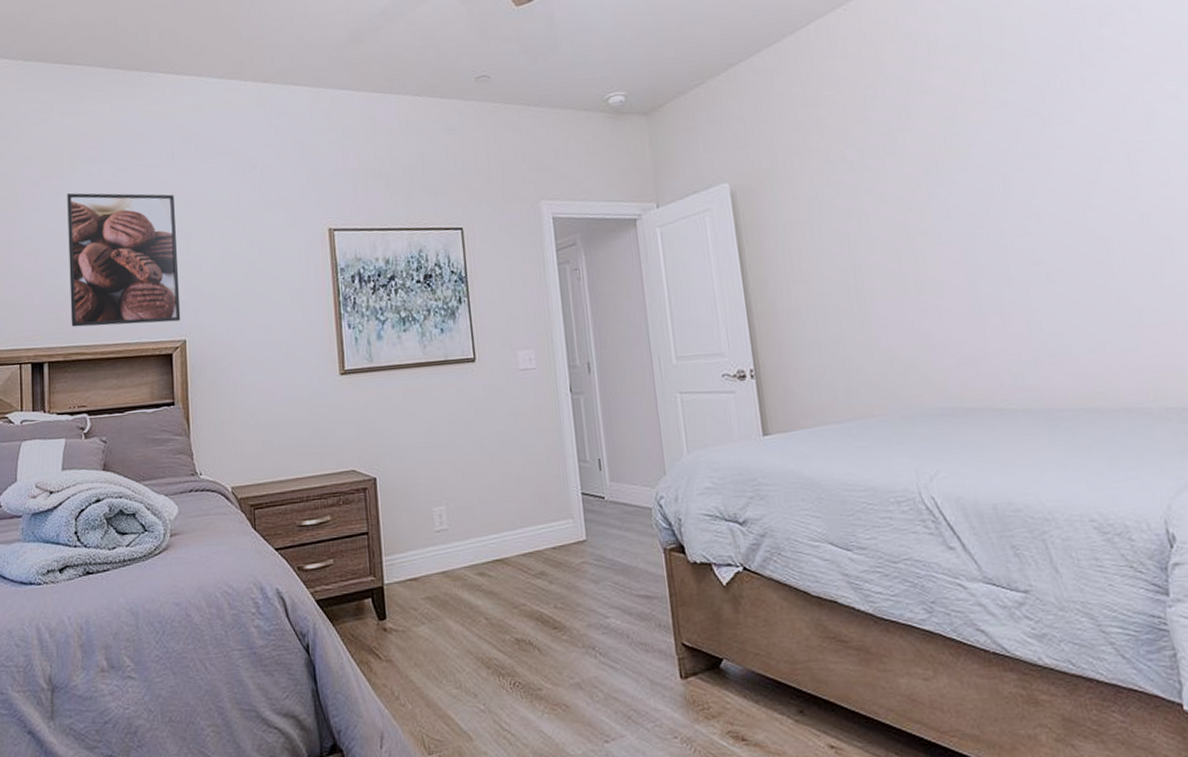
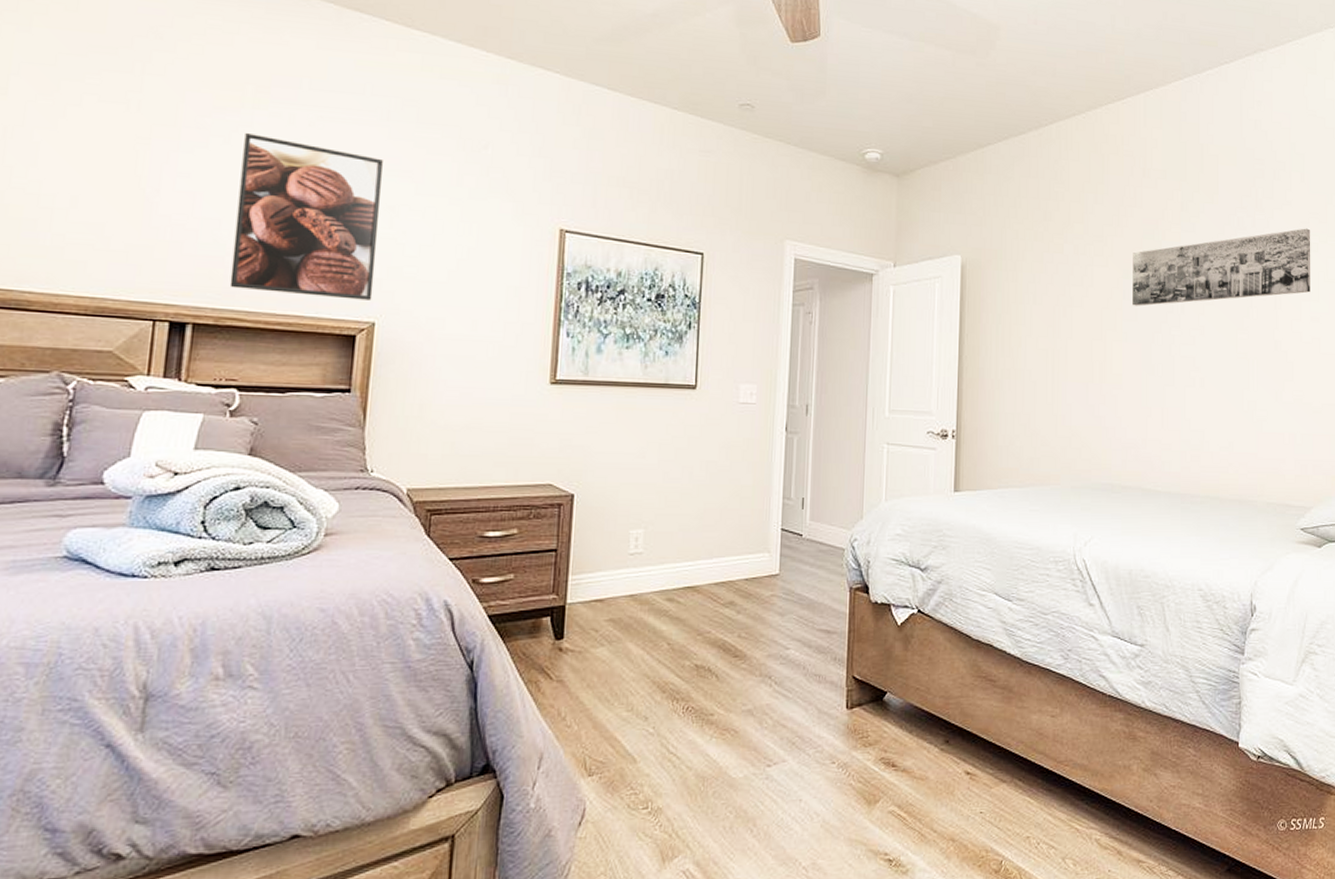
wall art: none [931,74,1178,203] -> present [1132,228,1311,306]

